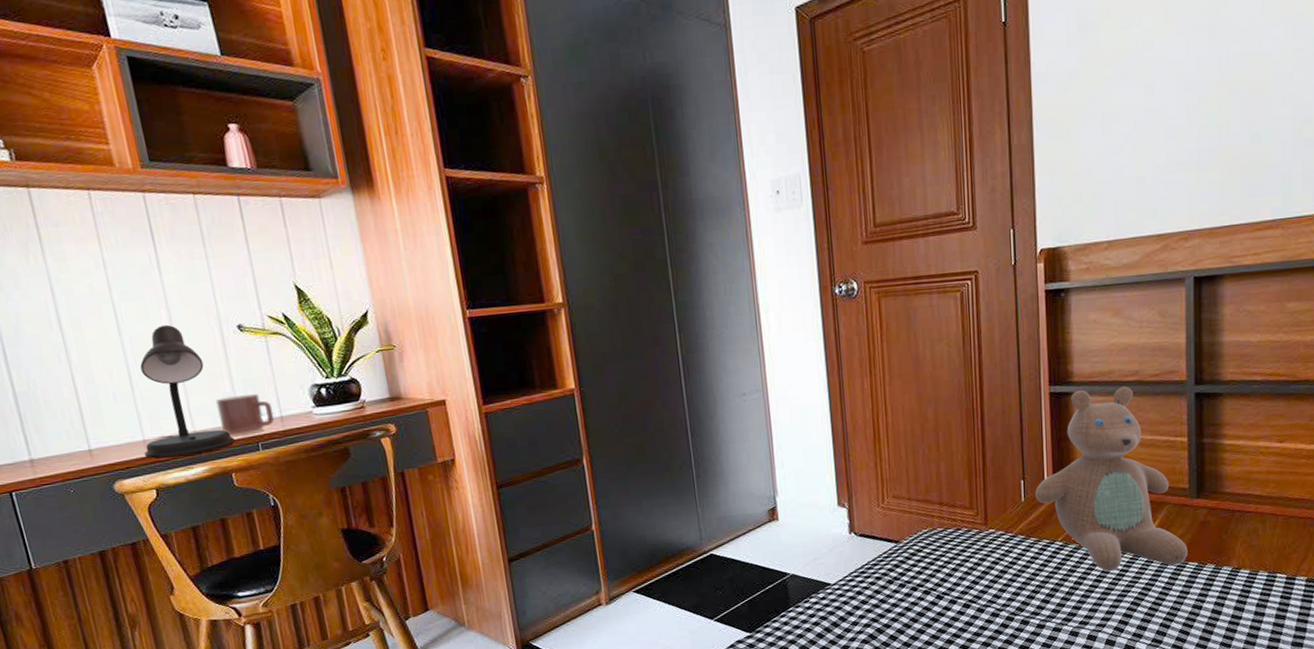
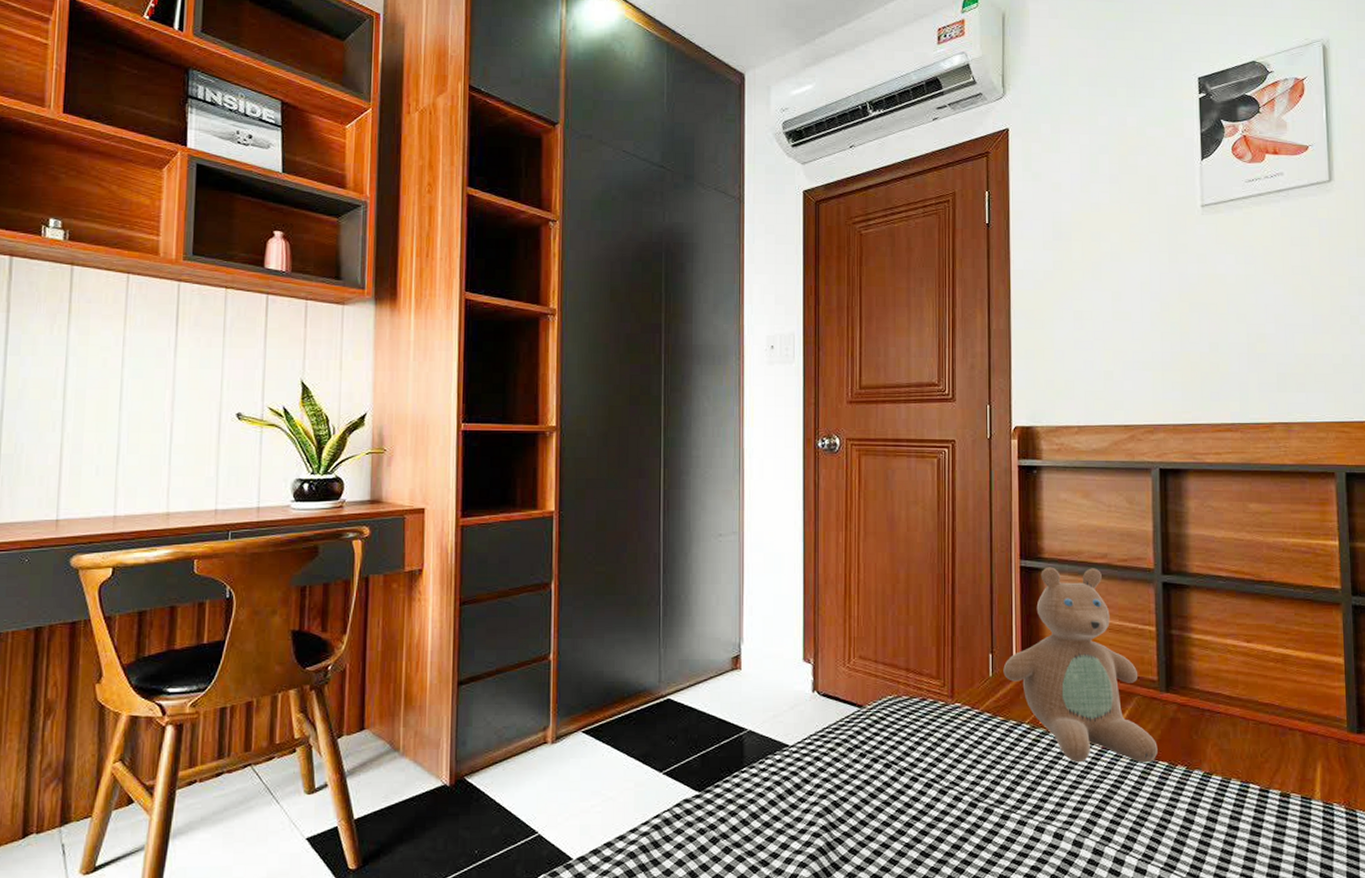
desk lamp: present [140,324,235,459] -> none [111,405,206,536]
mug: present [215,394,275,437] -> none [195,481,252,523]

